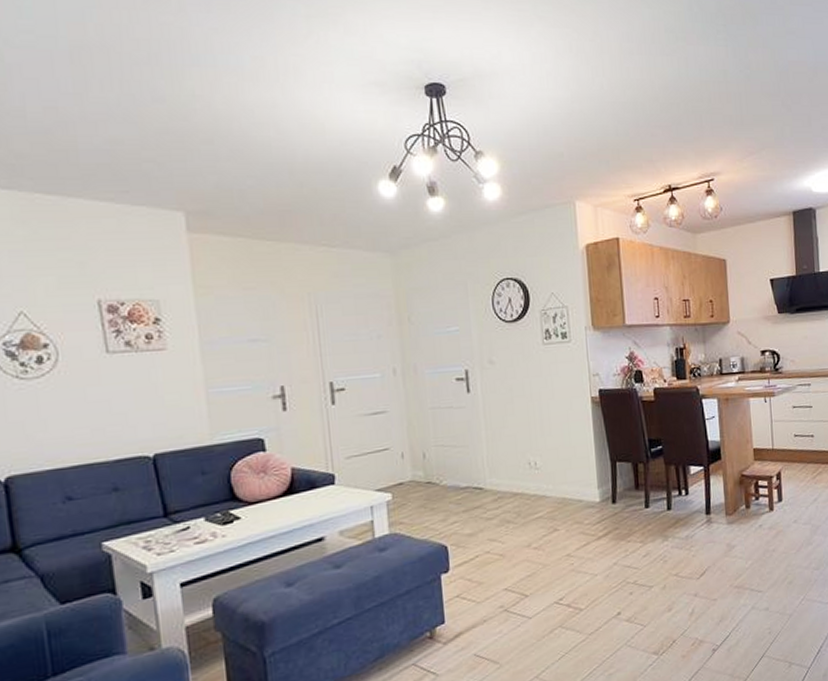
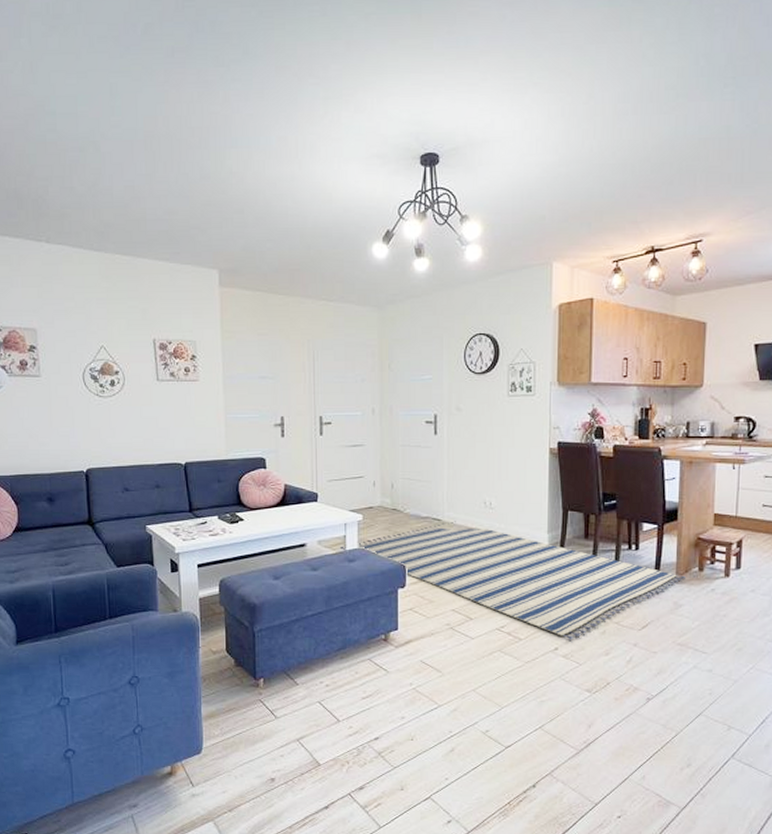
rug: none [368,487,735,602] -> present [341,521,685,640]

